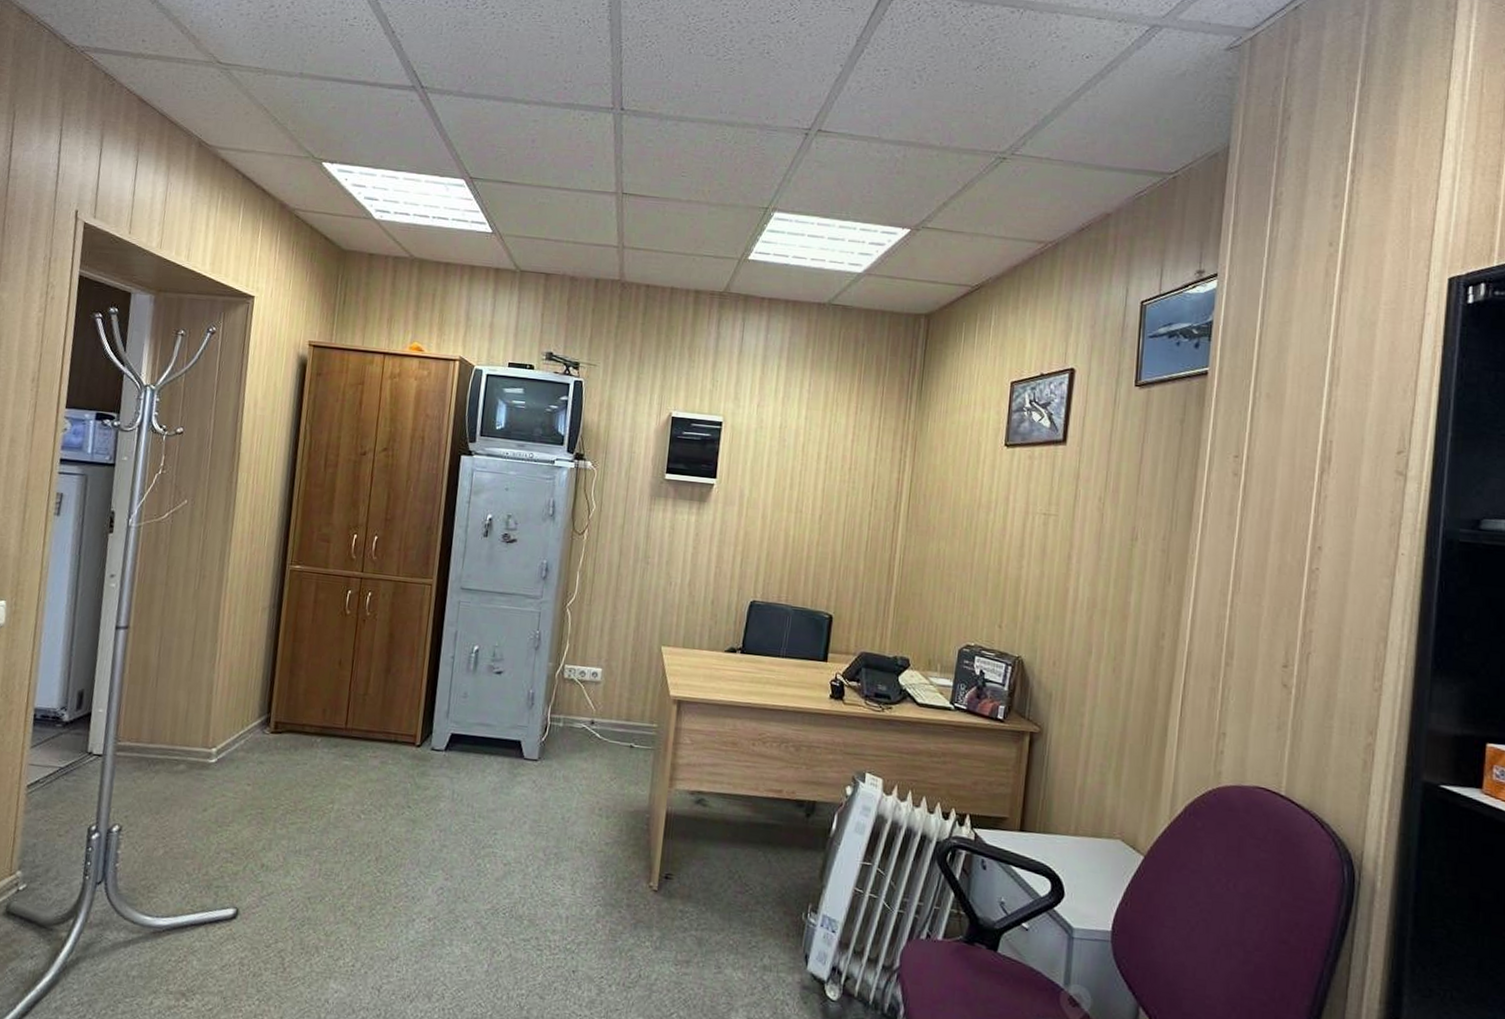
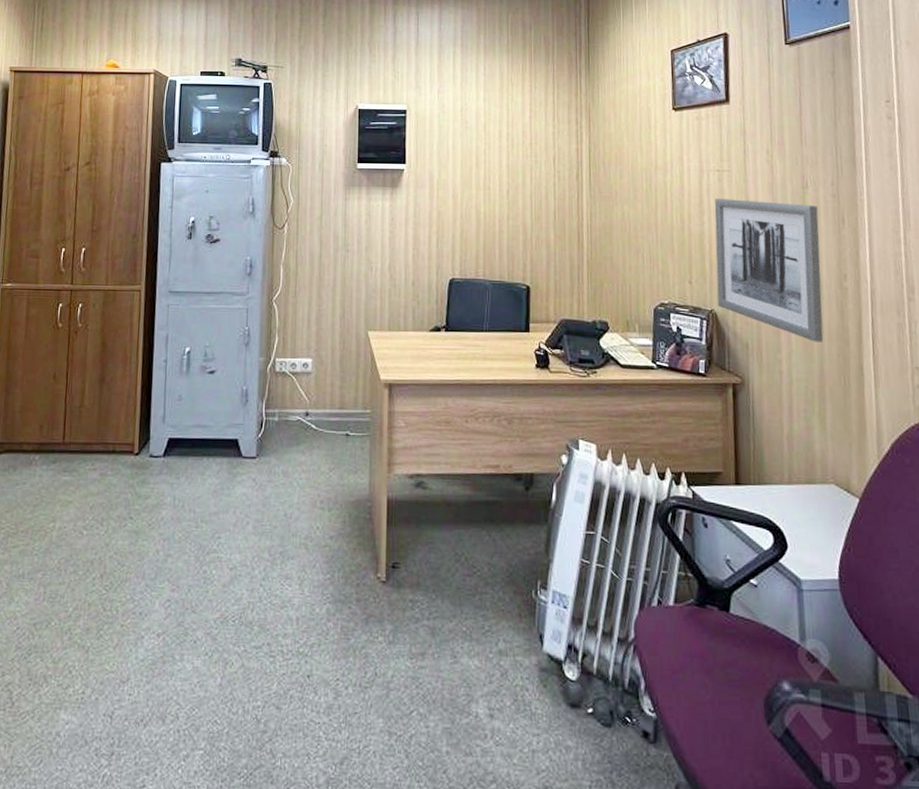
wall art: none [1026,542,1144,699] -> present [714,198,824,342]

